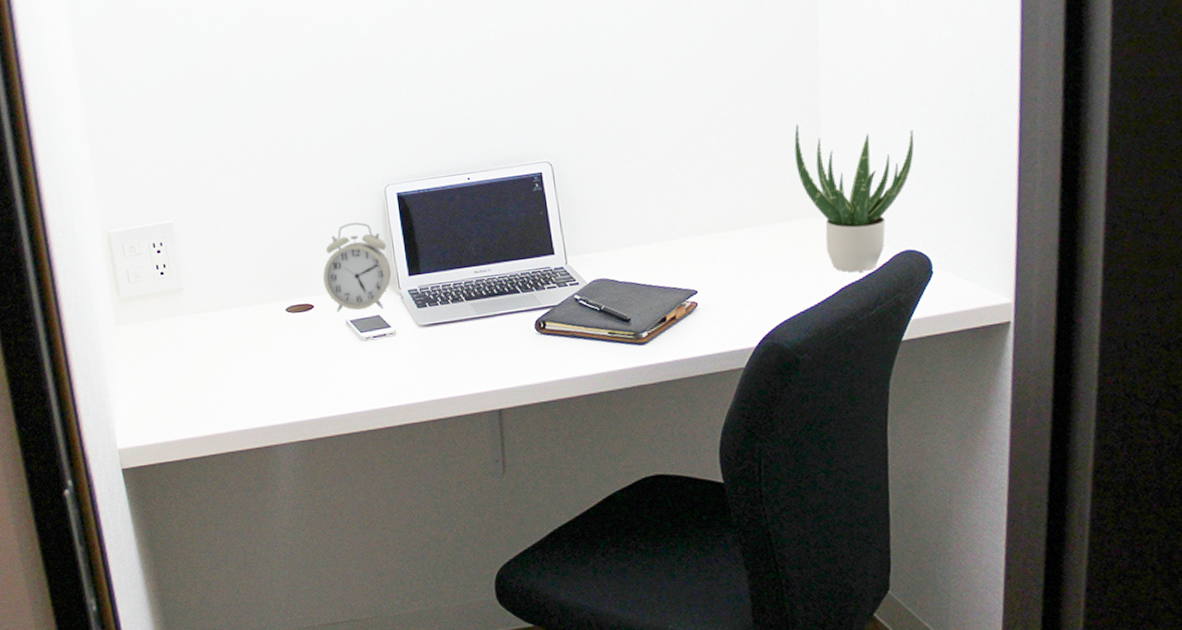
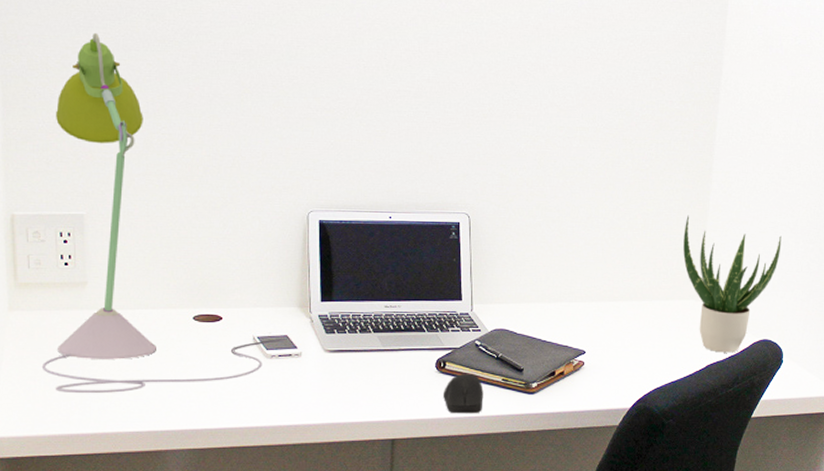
desk lamp: none [135,44,380,399] -> present [41,33,287,394]
alarm clock: present [323,222,392,312] -> none [236,242,305,330]
computer mouse: none [547,330,591,375] -> present [443,373,484,414]

